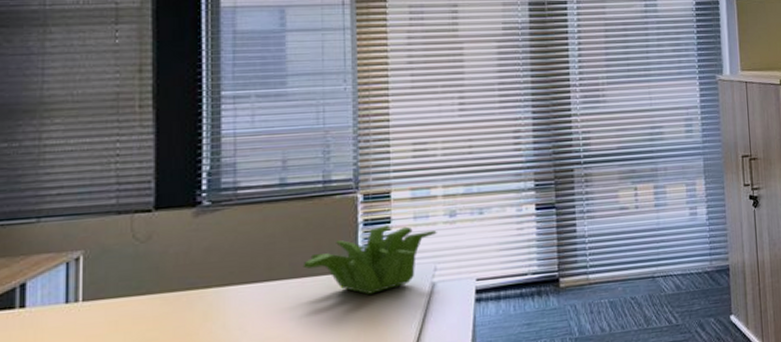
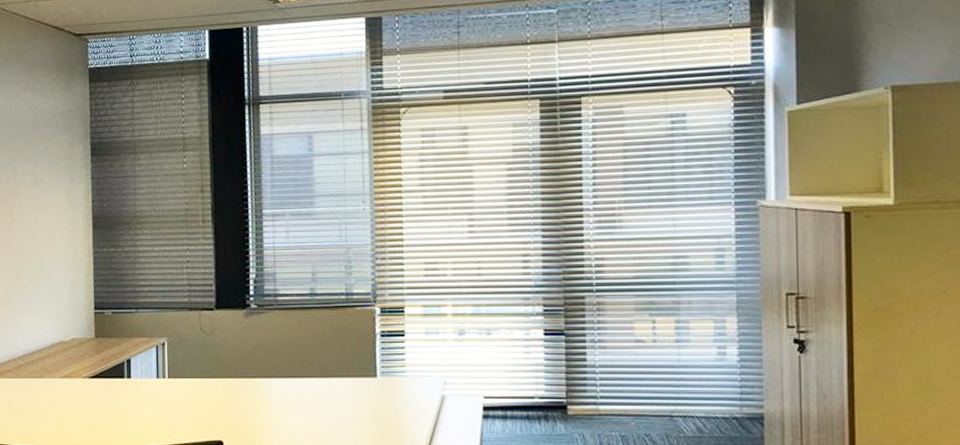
plant: present [303,225,437,295] -> none [330,338,447,399]

